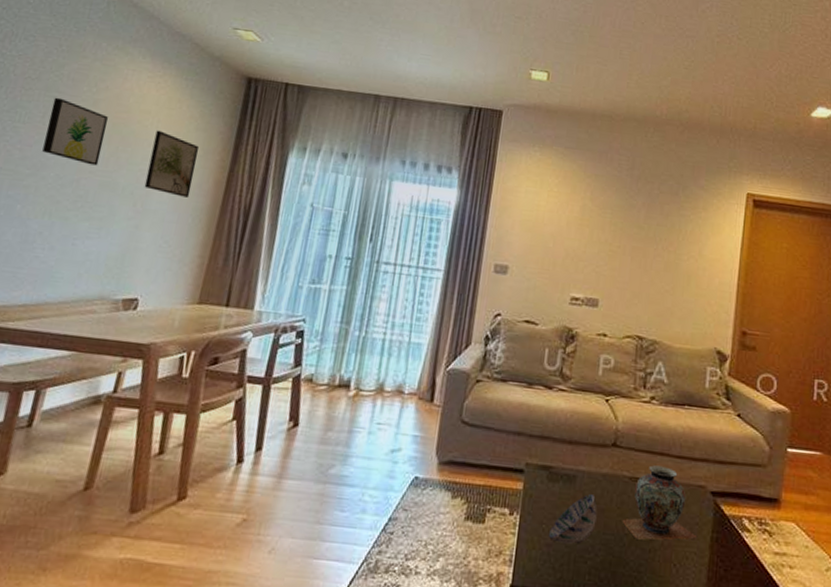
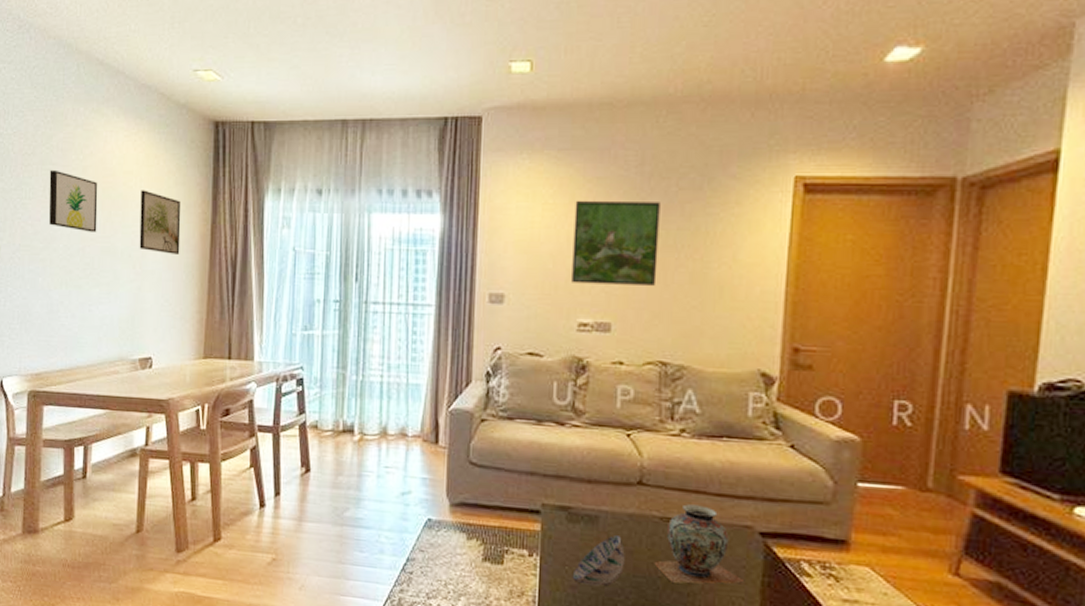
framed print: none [568,191,645,270] -> present [572,200,660,286]

